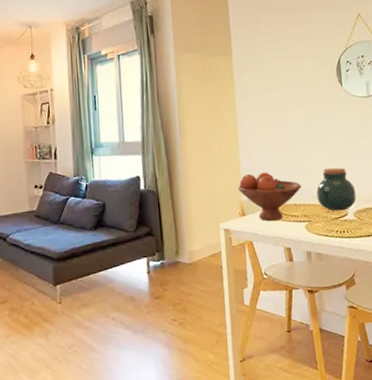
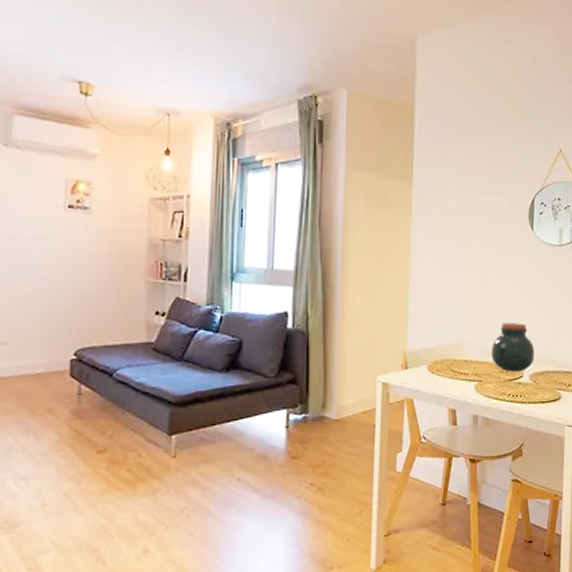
fruit bowl: present [237,172,301,222] -> none [402,320,475,378]

